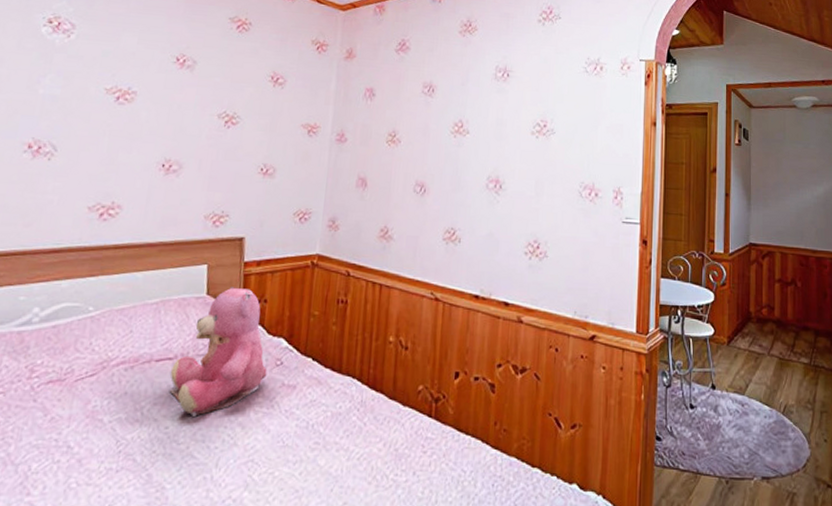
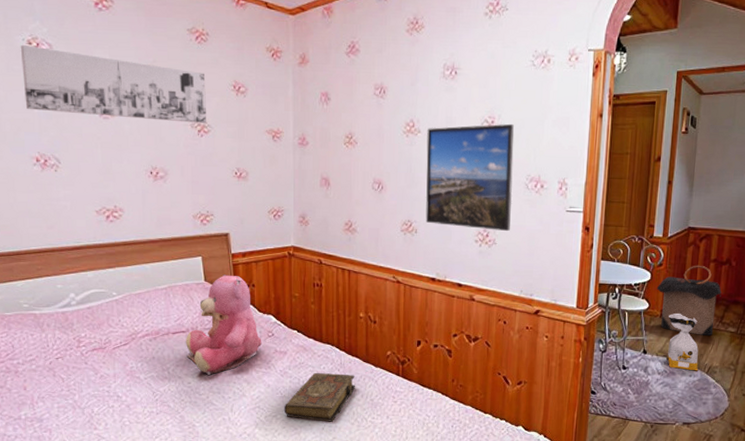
wall art: none [29,22,242,114] -> present [20,44,207,123]
book: none [284,414,378,481] -> present [284,373,356,422]
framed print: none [471,128,567,242] -> present [425,123,515,231]
laundry hamper: none [721,285,790,367] -> present [656,265,722,336]
bag: none [736,340,774,411] -> present [666,312,699,371]

